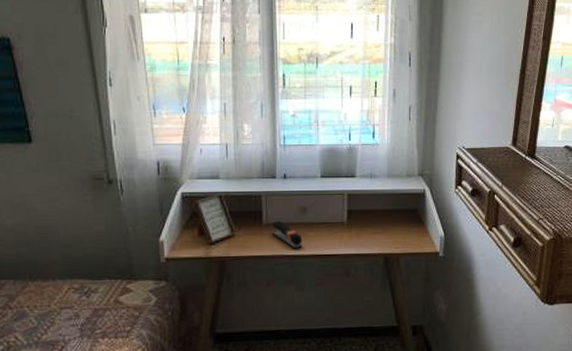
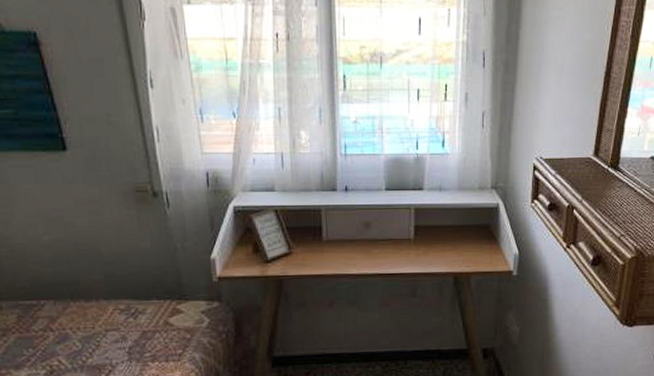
stapler: present [272,221,303,249] -> none [333,237,366,268]

